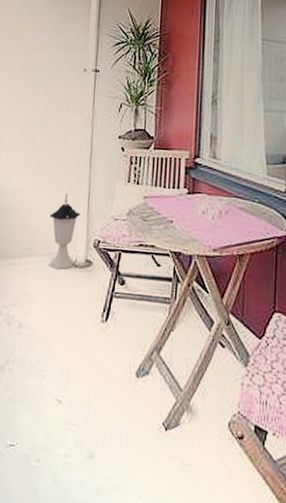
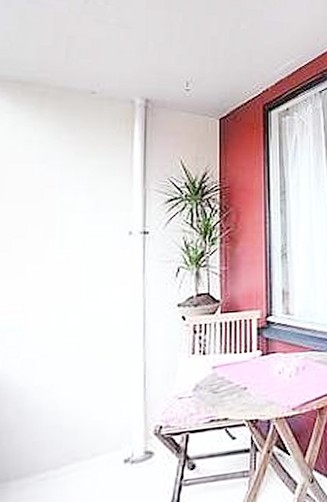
lantern: present [48,193,80,270] -> none [93,379,135,472]

